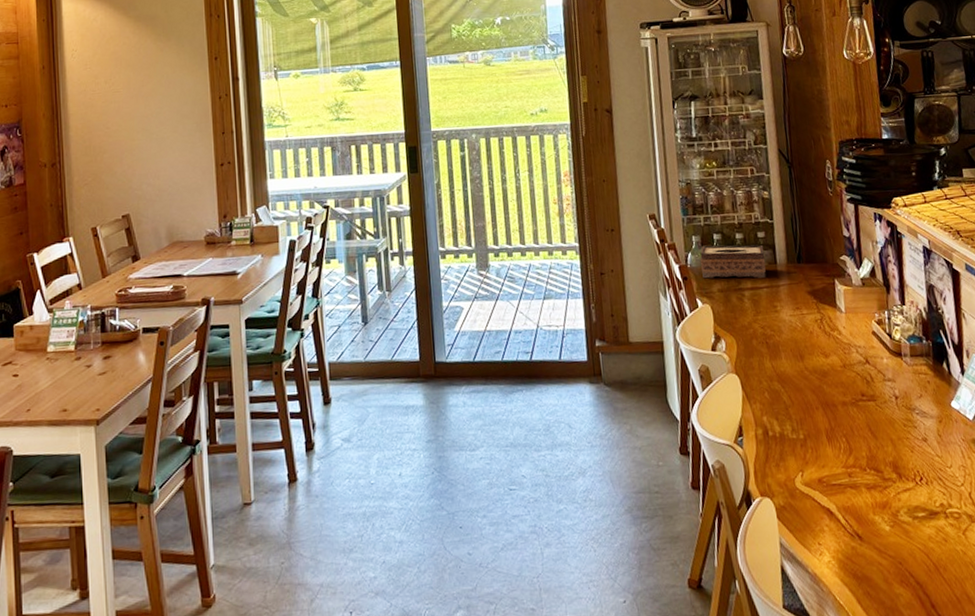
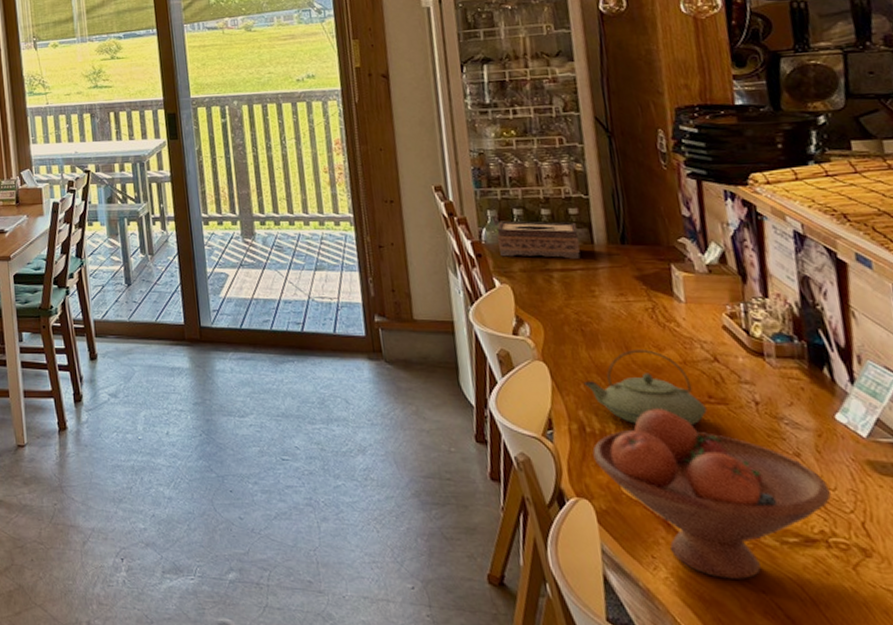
teapot: none [767,356,860,425] -> present [583,349,707,426]
fruit bowl: none [773,409,948,556] -> present [592,408,831,579]

